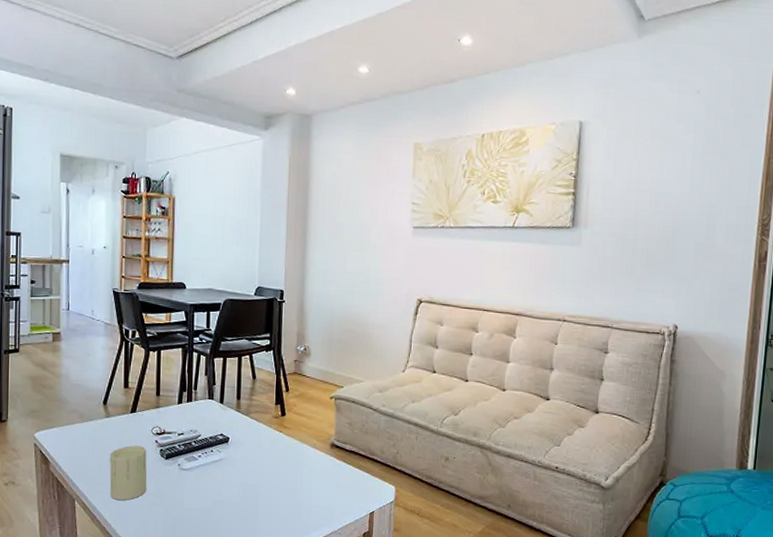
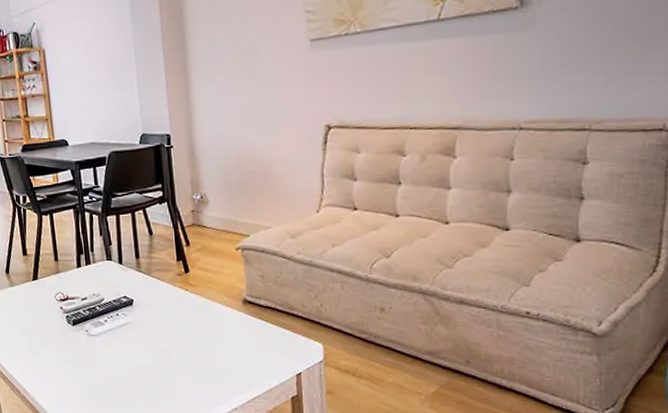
candle: present [109,445,147,500] -> none [19,314,59,369]

